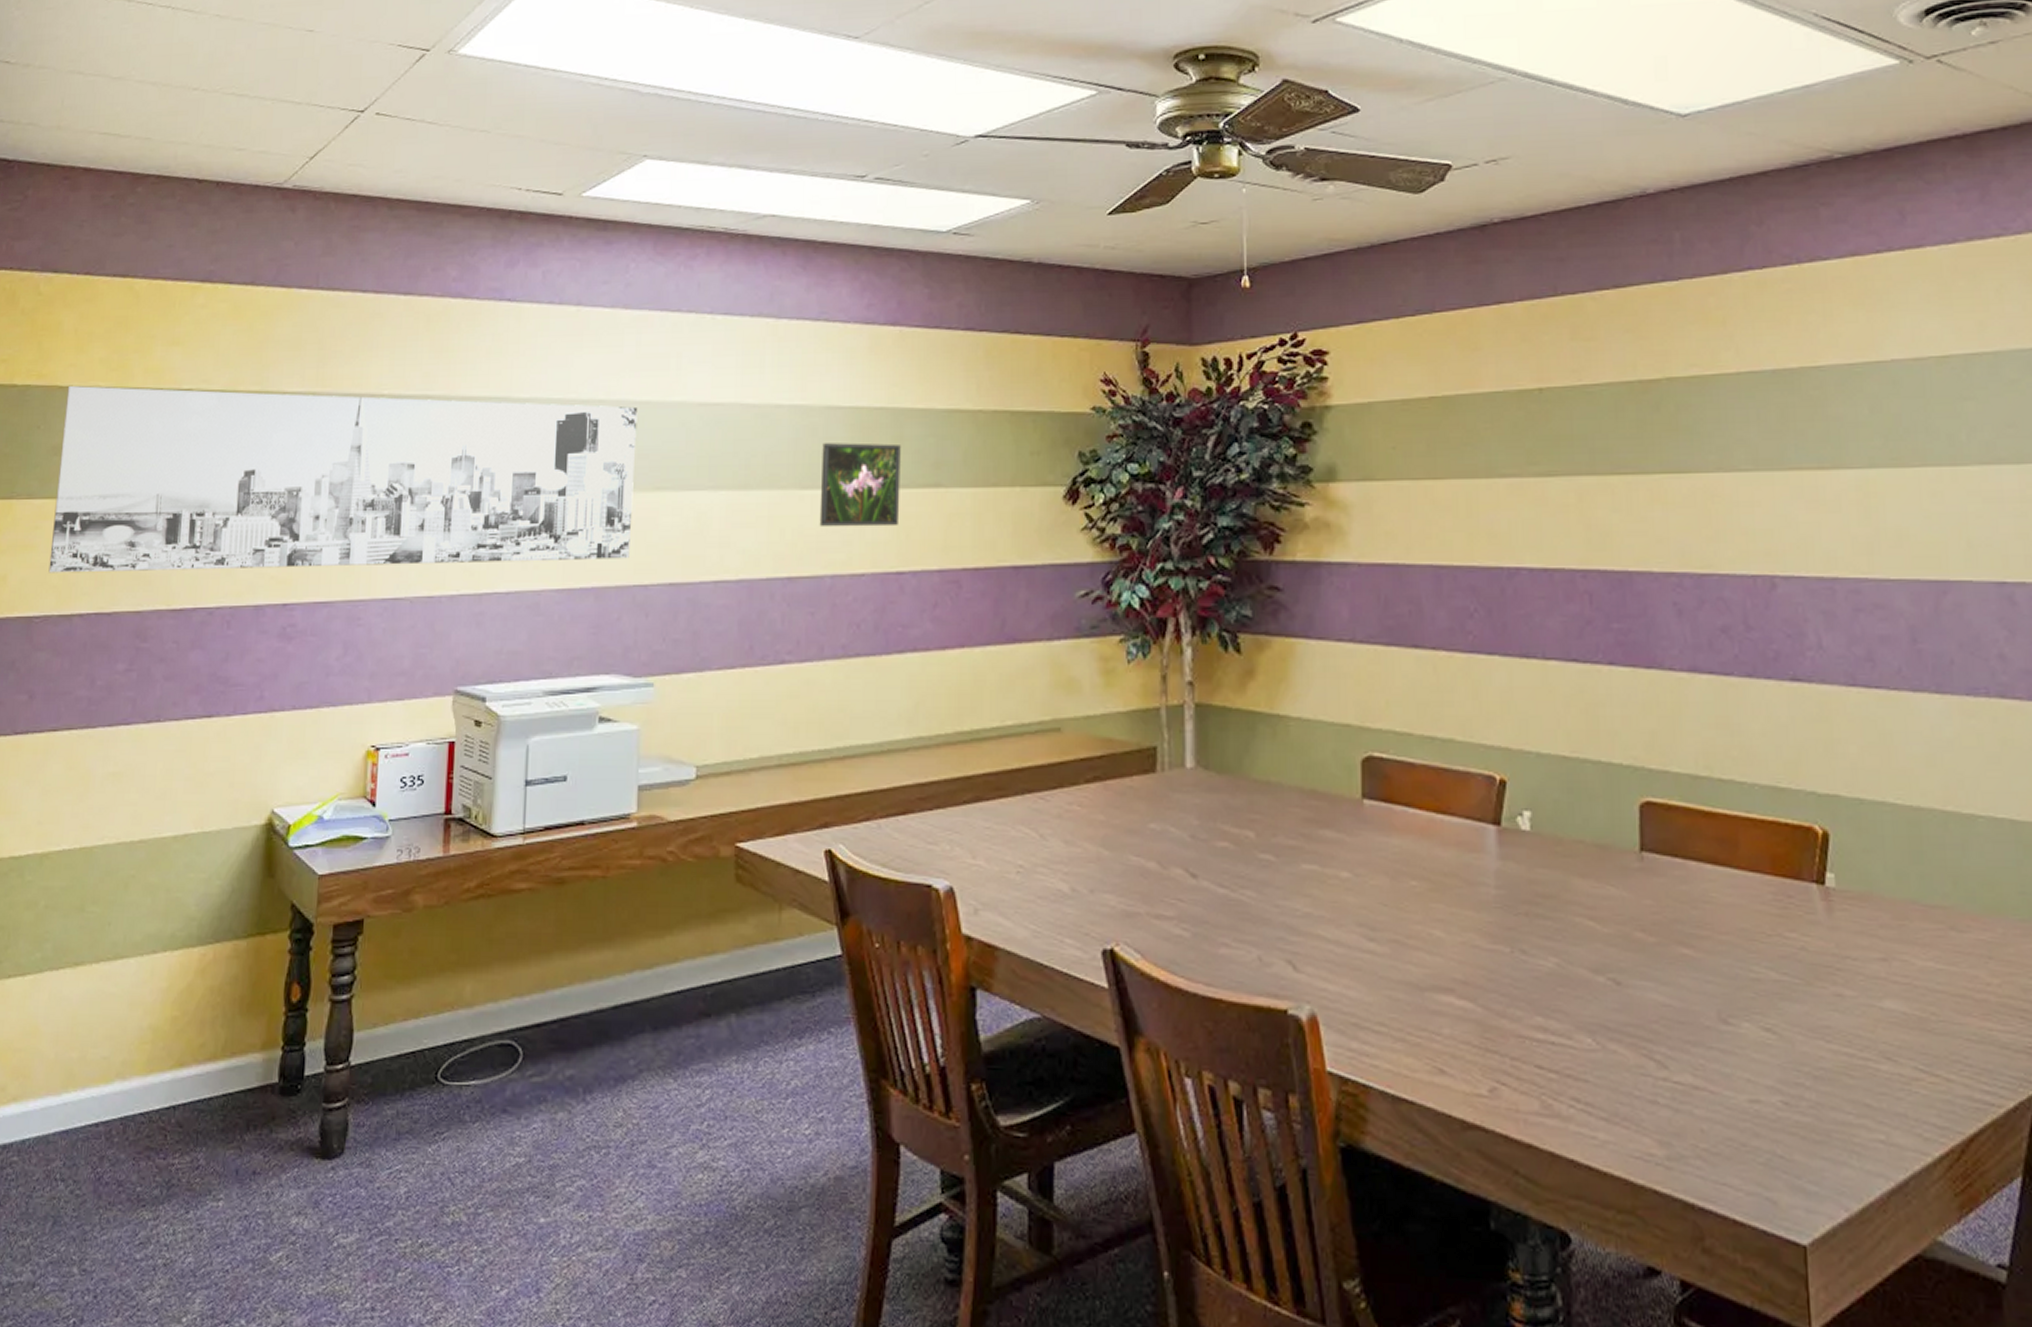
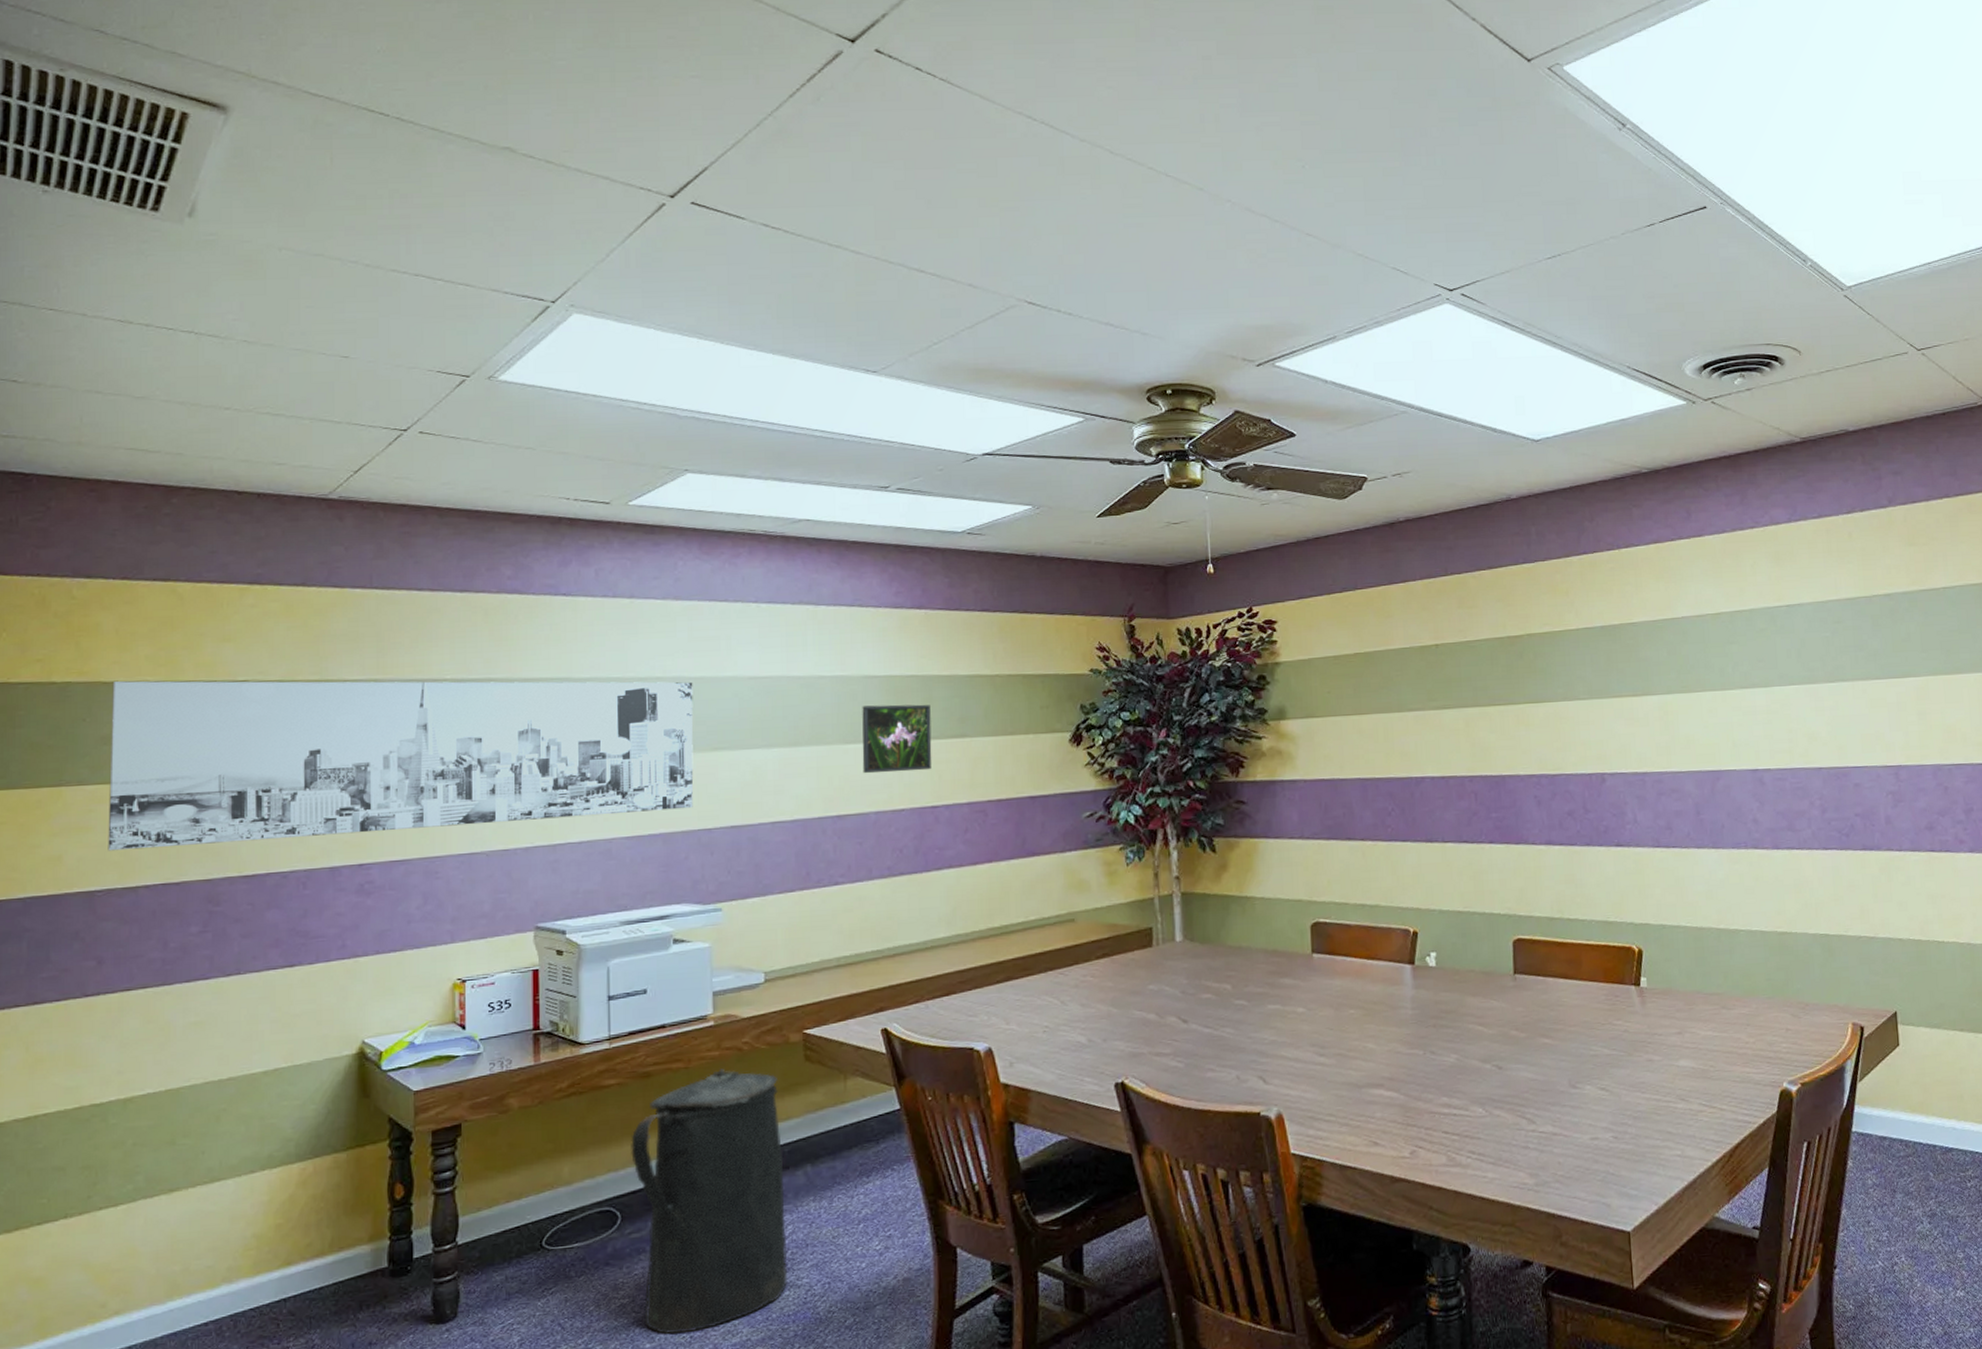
trash can: none [538,882,705,1211] -> present [631,1068,788,1335]

